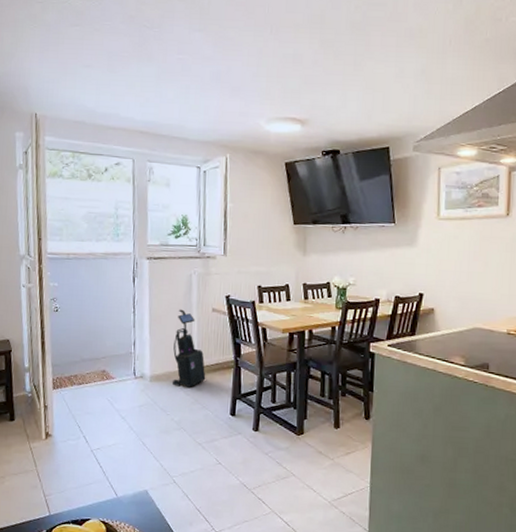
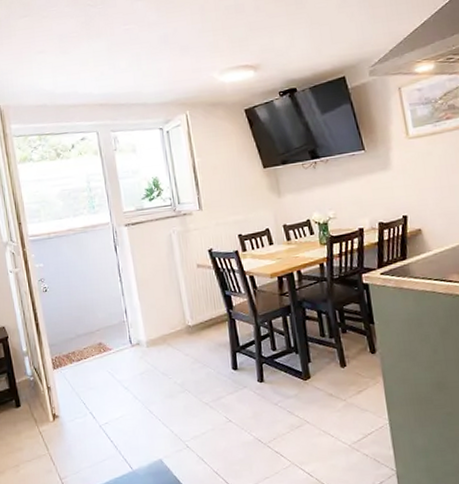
vacuum cleaner: present [172,309,206,387] -> none [164,270,202,348]

